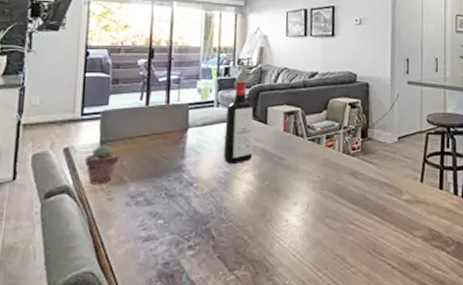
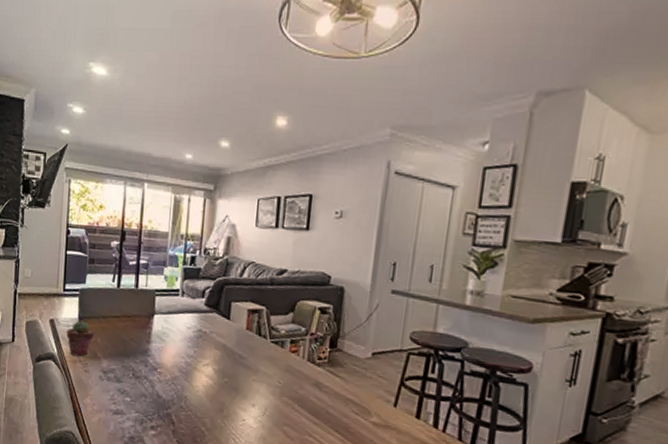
liquor bottle: present [224,81,254,163] -> none [186,272,217,356]

